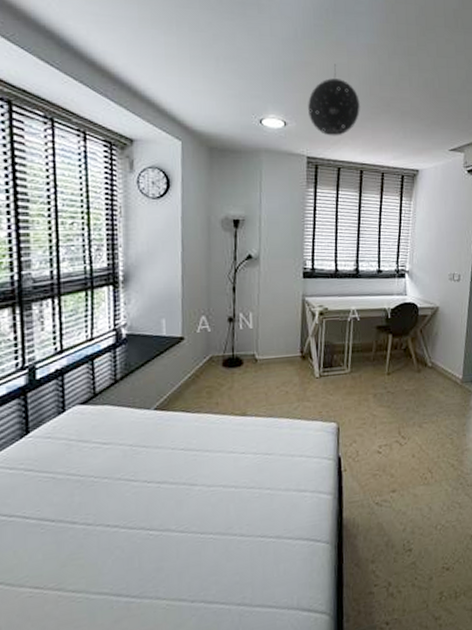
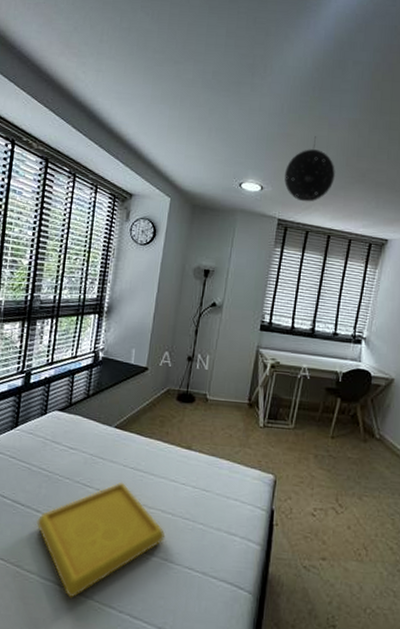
serving tray: none [74,466,231,605] -> present [36,482,166,599]

